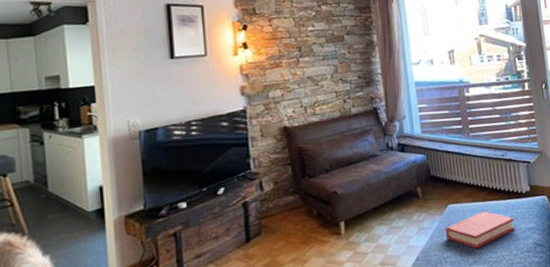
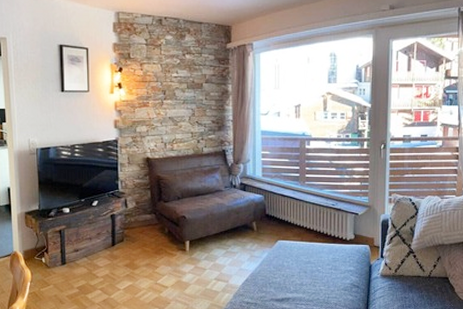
hardback book: present [444,211,515,249] -> none [273,250,335,281]

